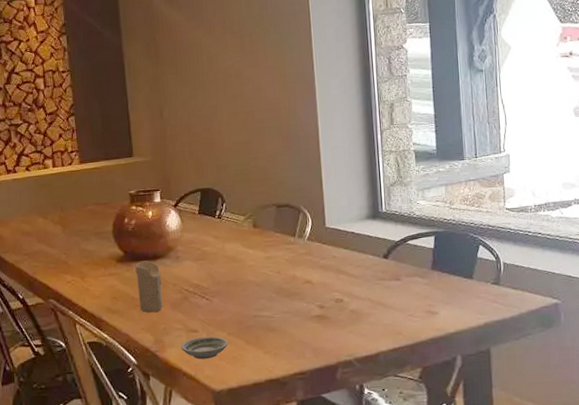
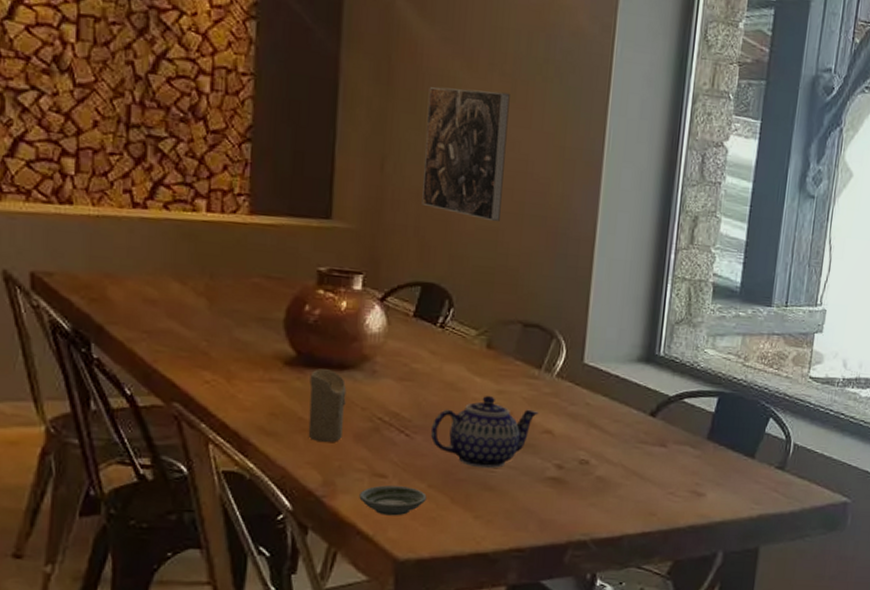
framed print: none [184,45,248,137] -> present [422,87,510,222]
teapot: none [223,262,299,316] -> present [430,396,539,469]

